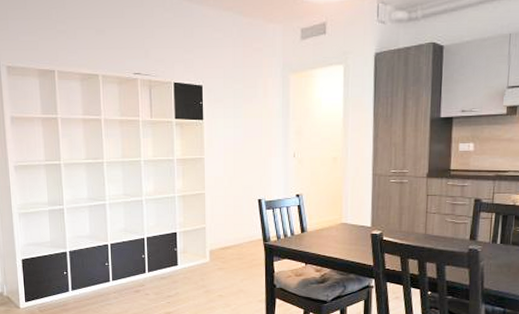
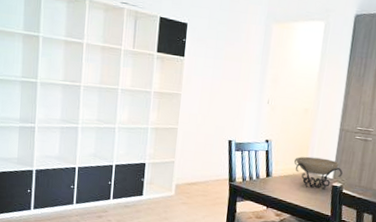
decorative bowl: none [329,206,381,239] -> present [294,156,343,190]

